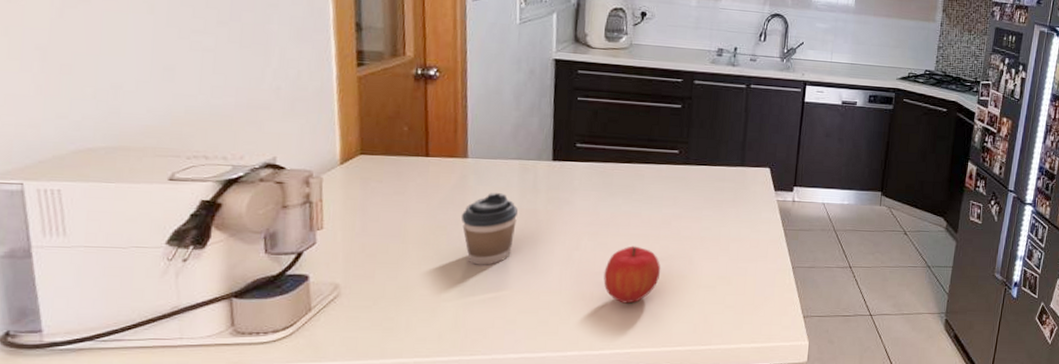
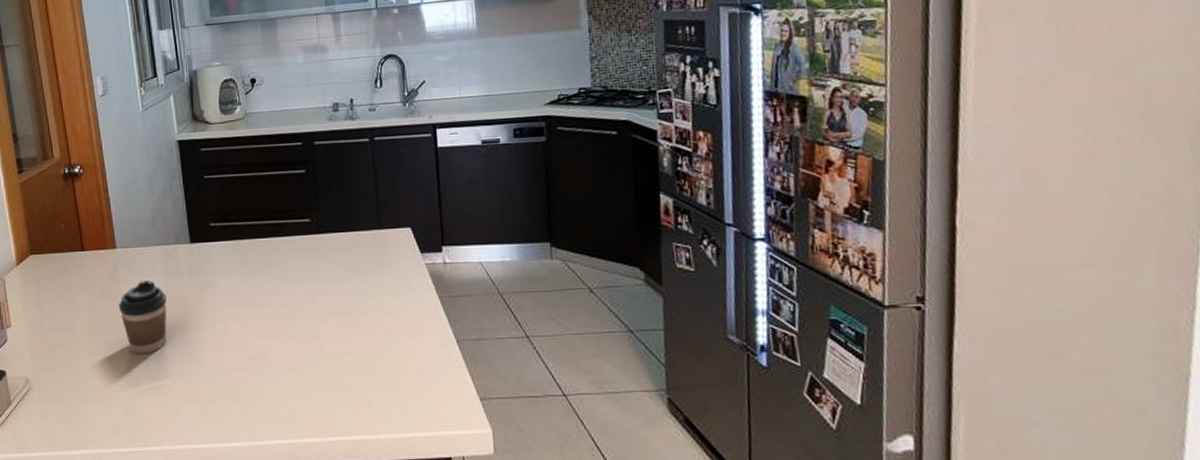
fruit: present [603,246,661,304] -> none [255,326,313,389]

